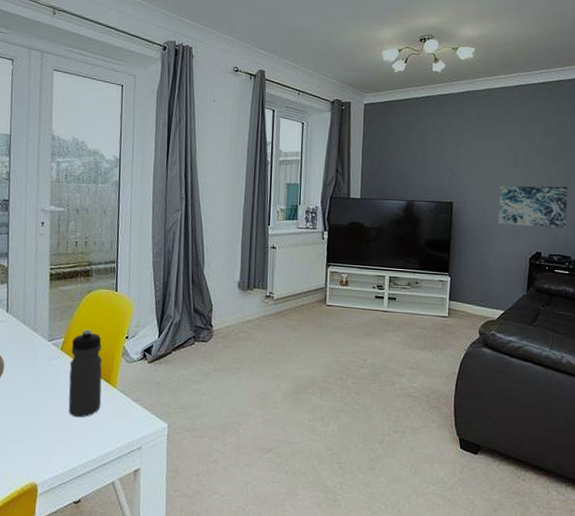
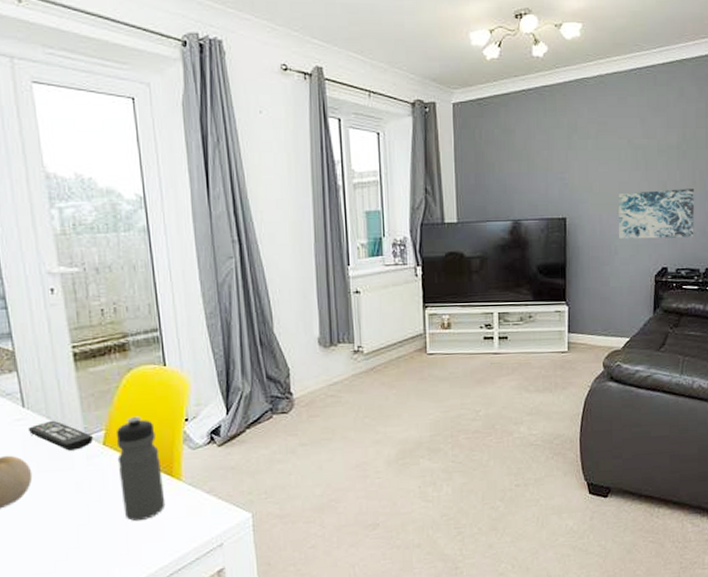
remote control: none [7,325,54,352] -> present [27,420,93,451]

